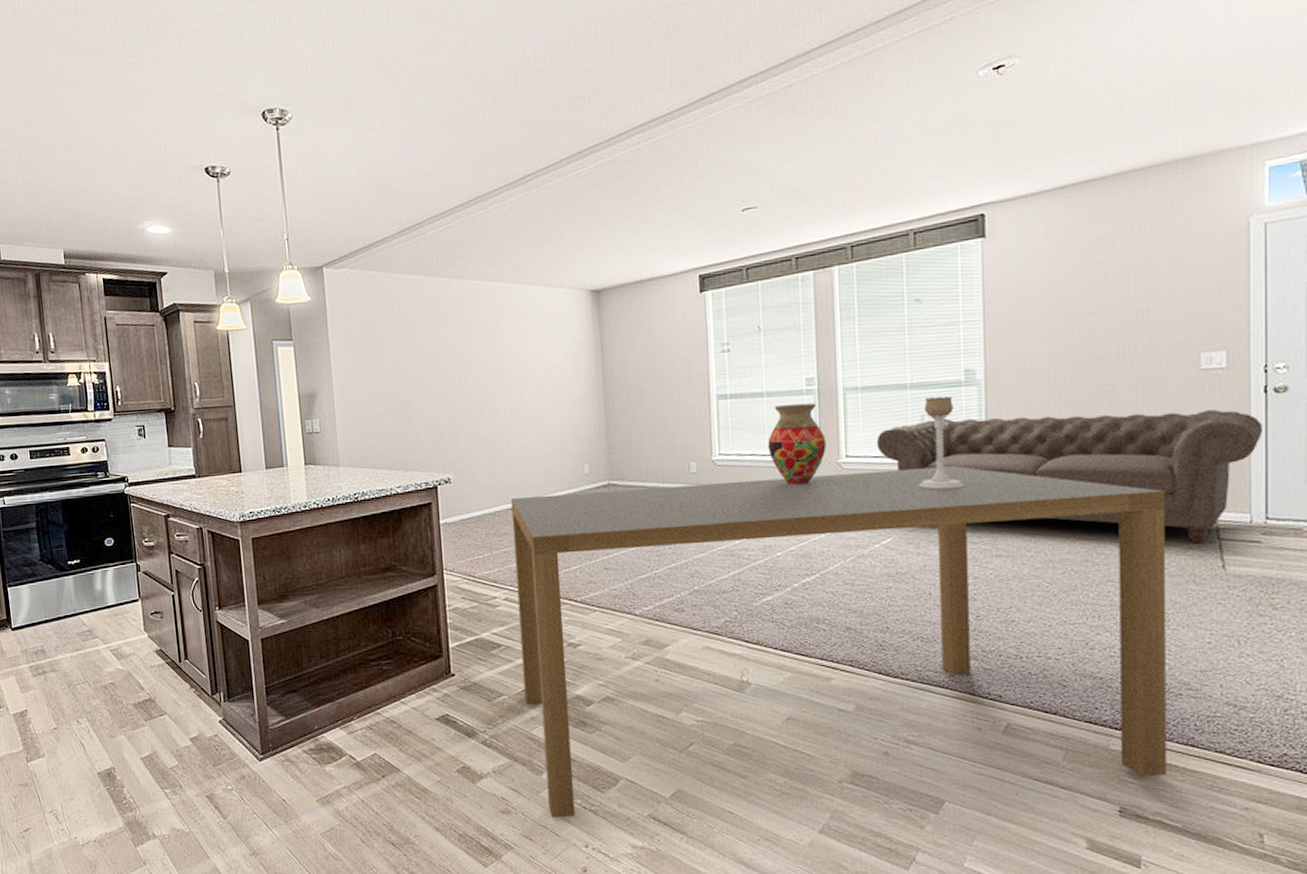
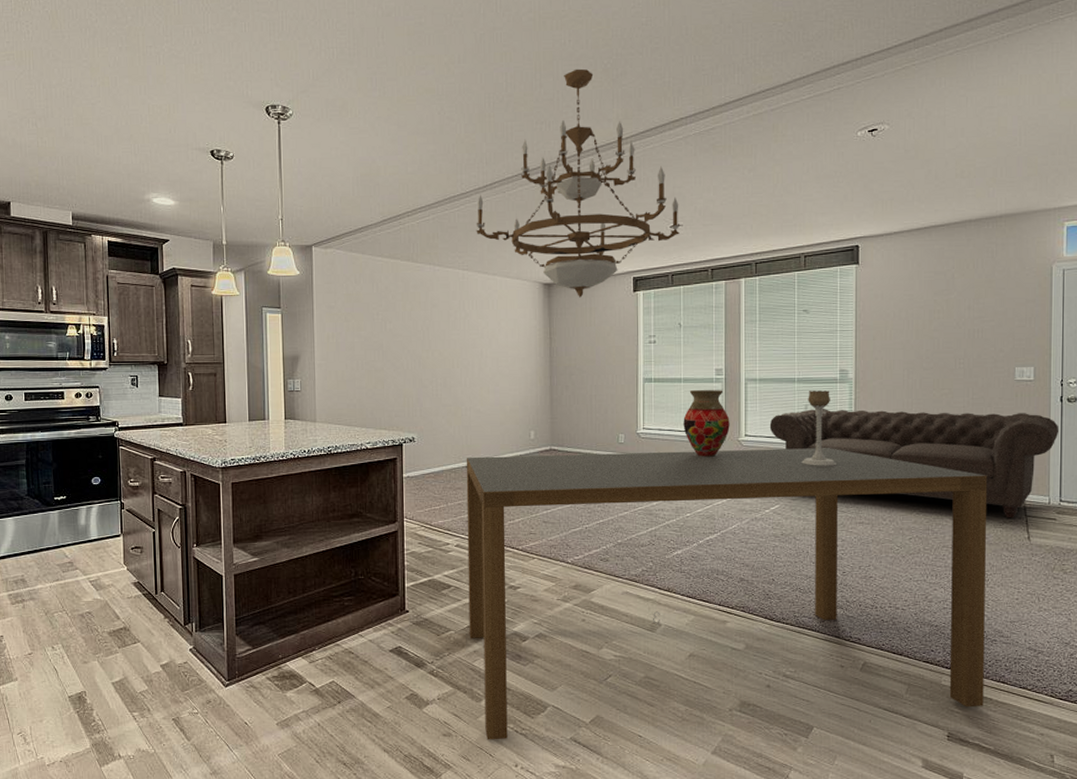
chandelier: none [507,28,755,304] -> present [476,68,681,298]

